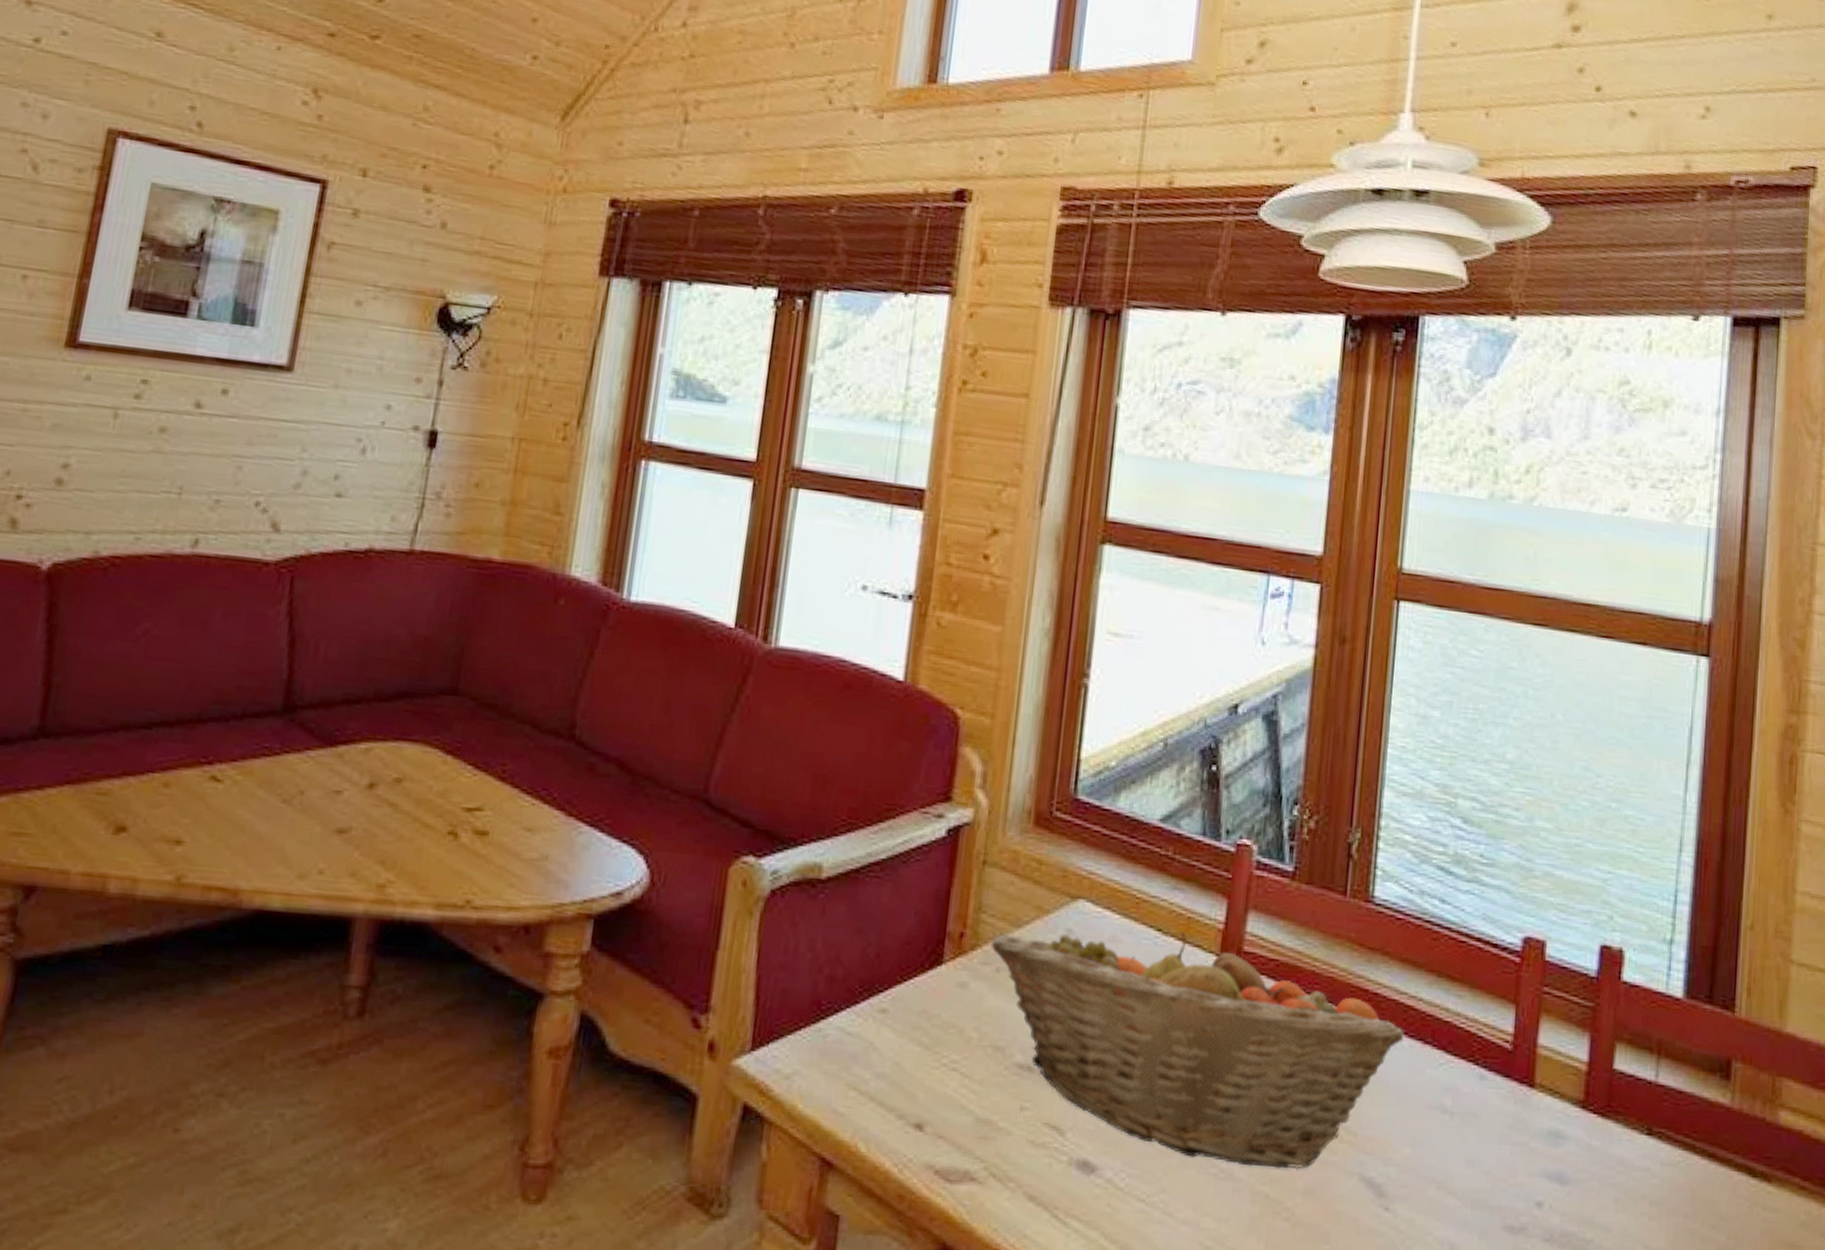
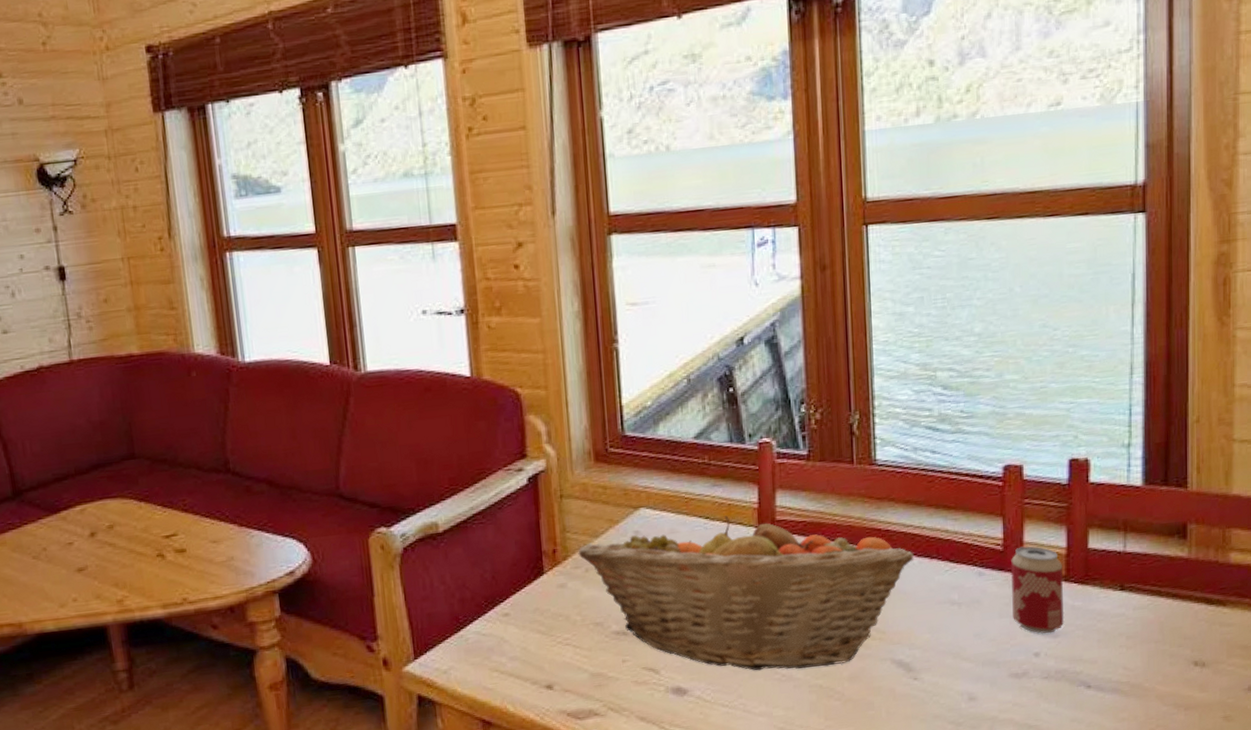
beverage can: none [1515,1050,1581,1178] -> present [1010,546,1065,634]

